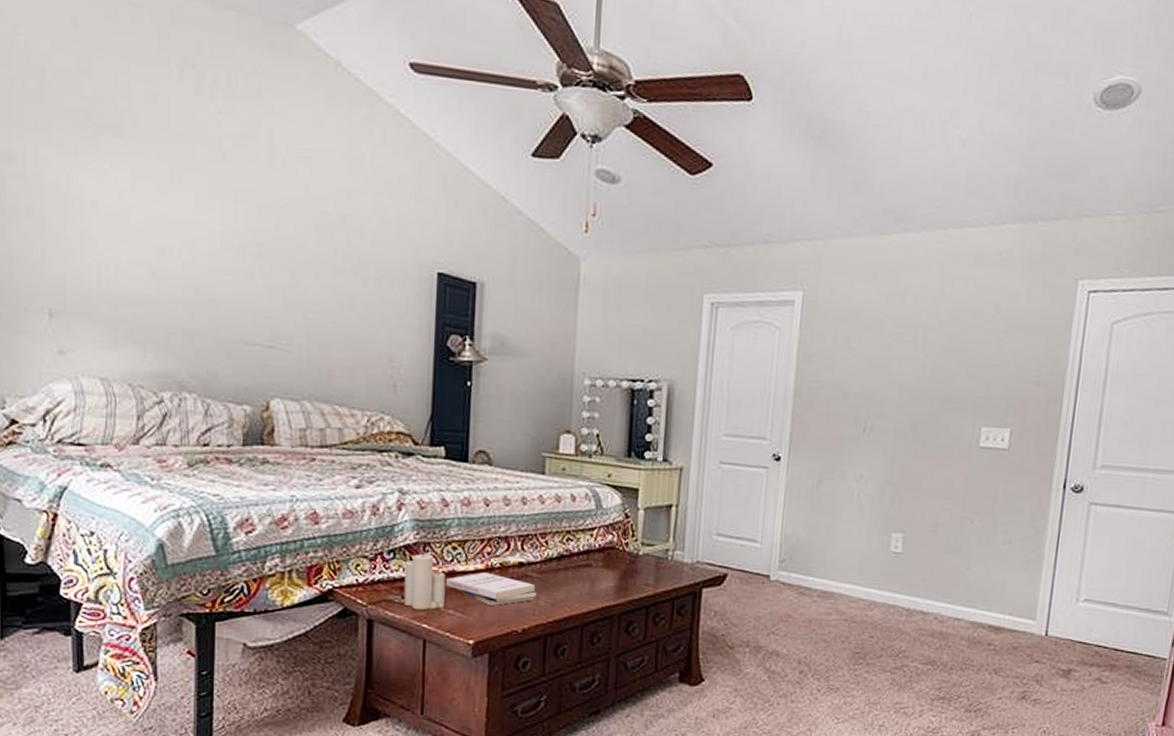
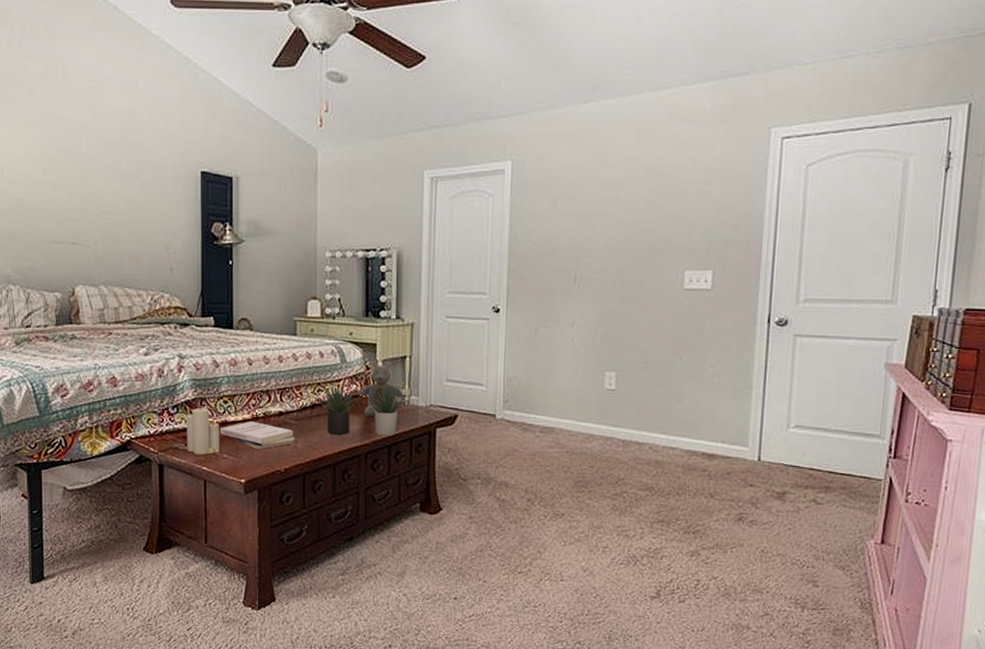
succulent plant: none [565,532,674,595] -> present [317,382,410,436]
stuffed animal: none [617,508,667,573] -> present [360,361,404,417]

